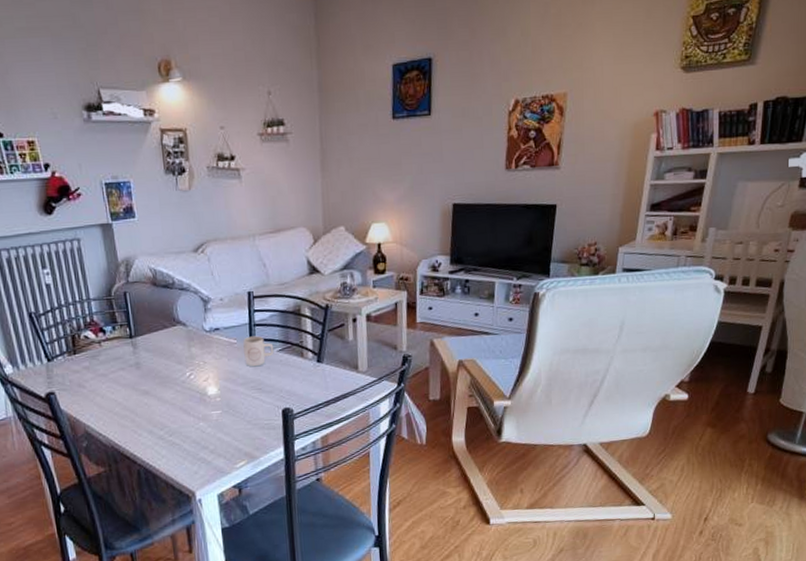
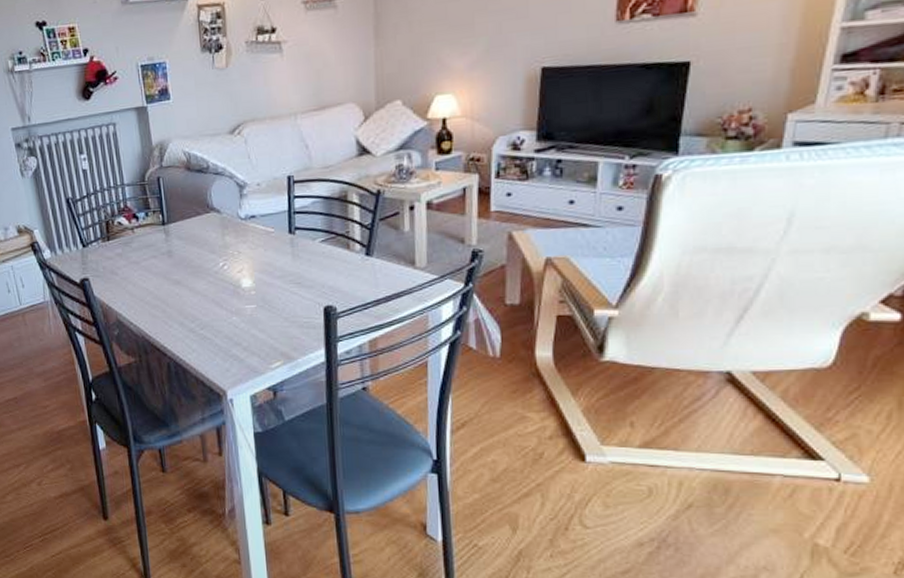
mug: present [243,335,274,367] -> none [281,224,316,259]

